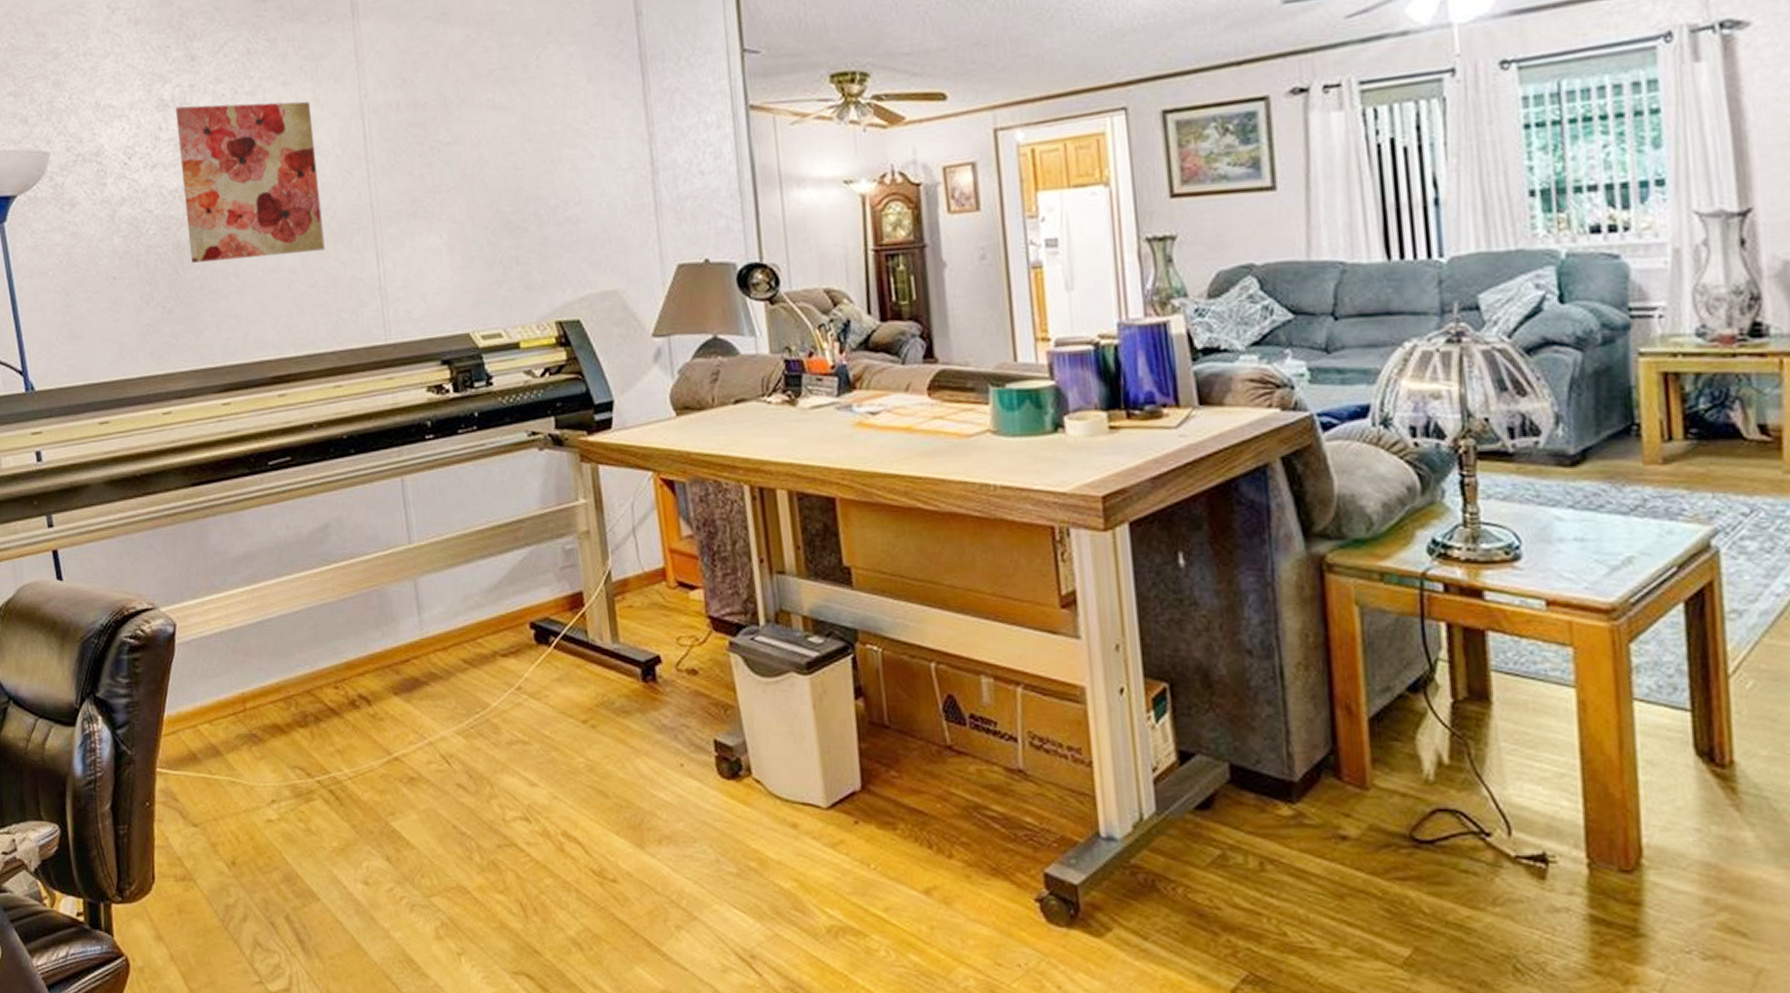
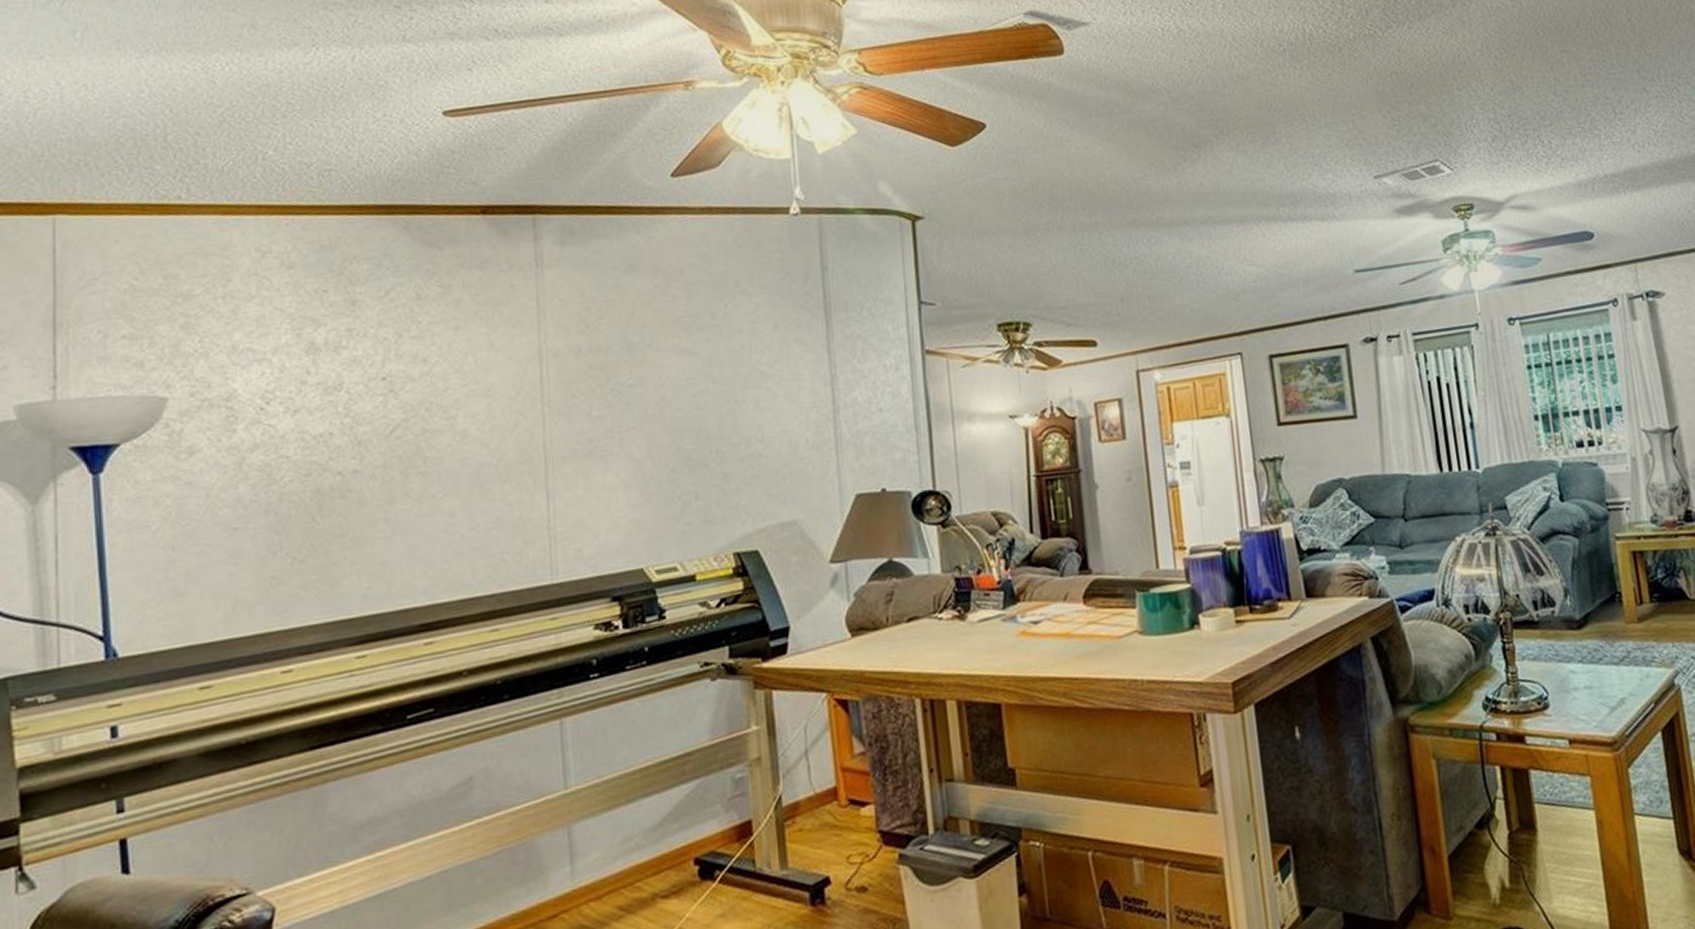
wall art: present [175,101,325,263] -> none [328,345,490,510]

